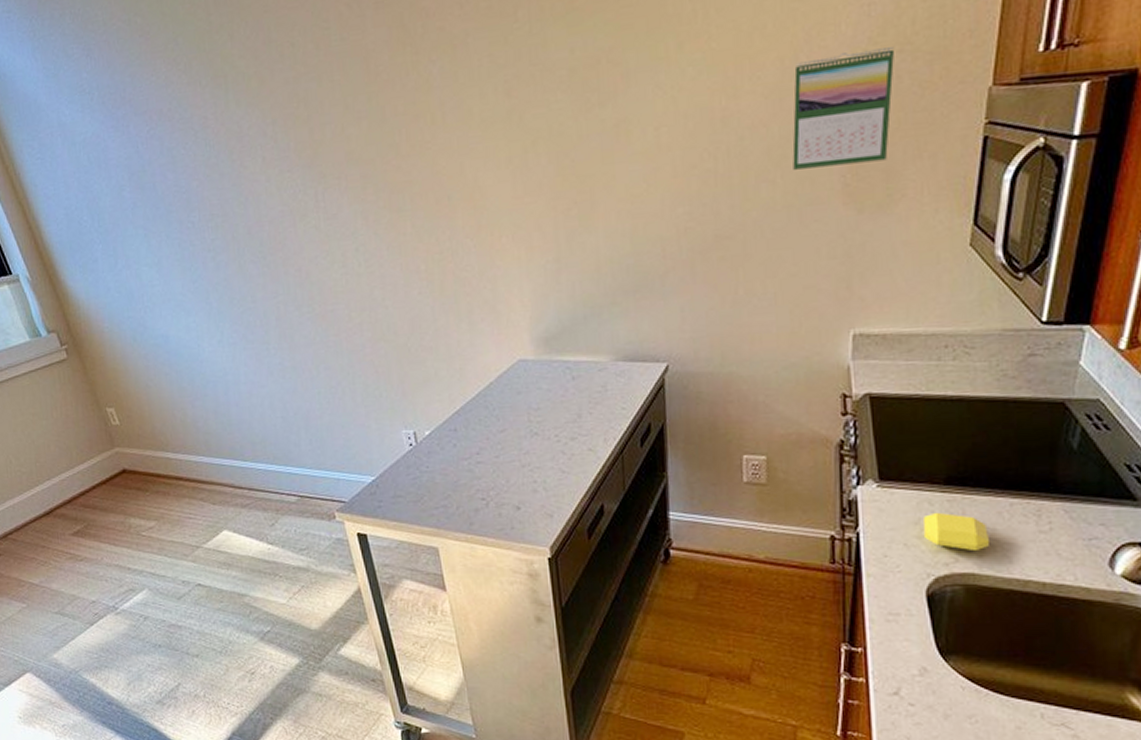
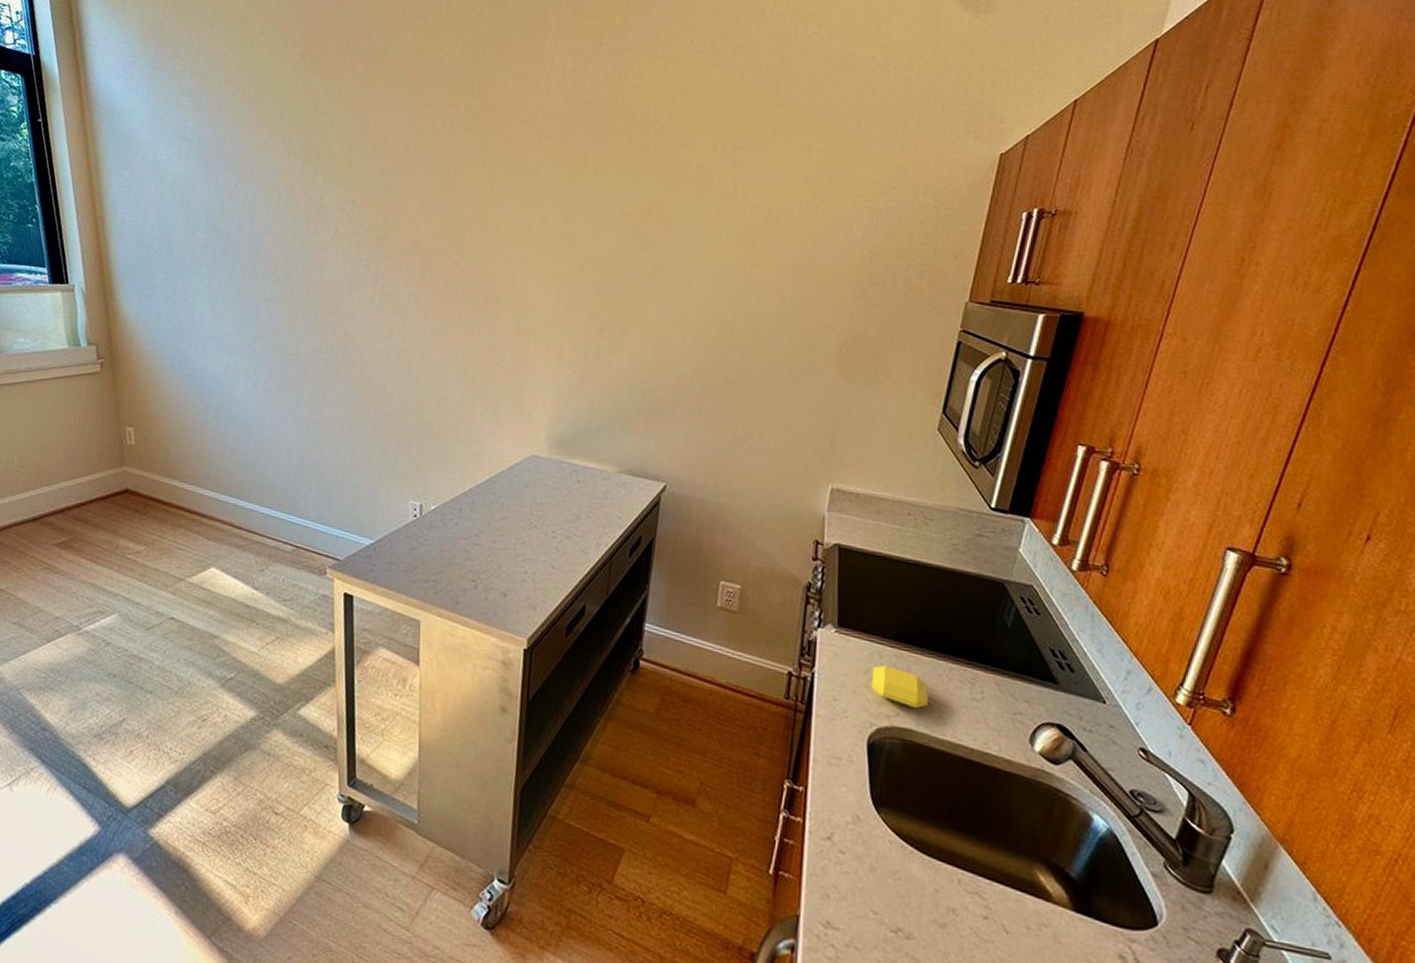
calendar: present [792,47,894,170] -> none [799,249,893,344]

